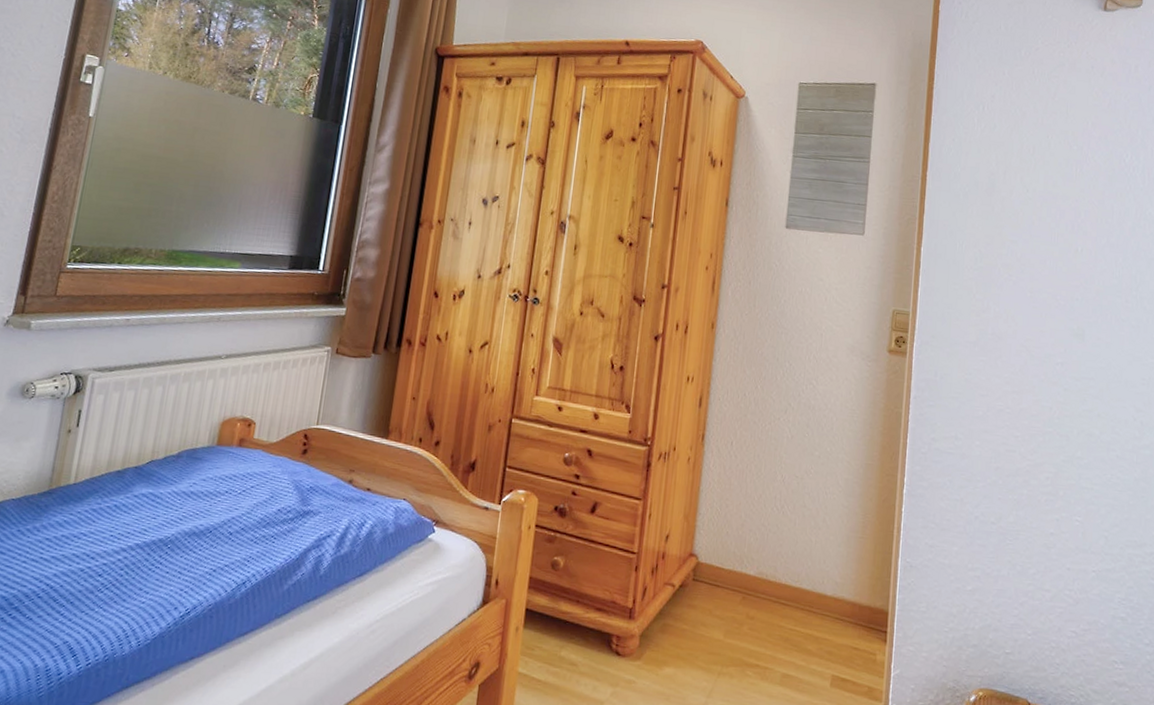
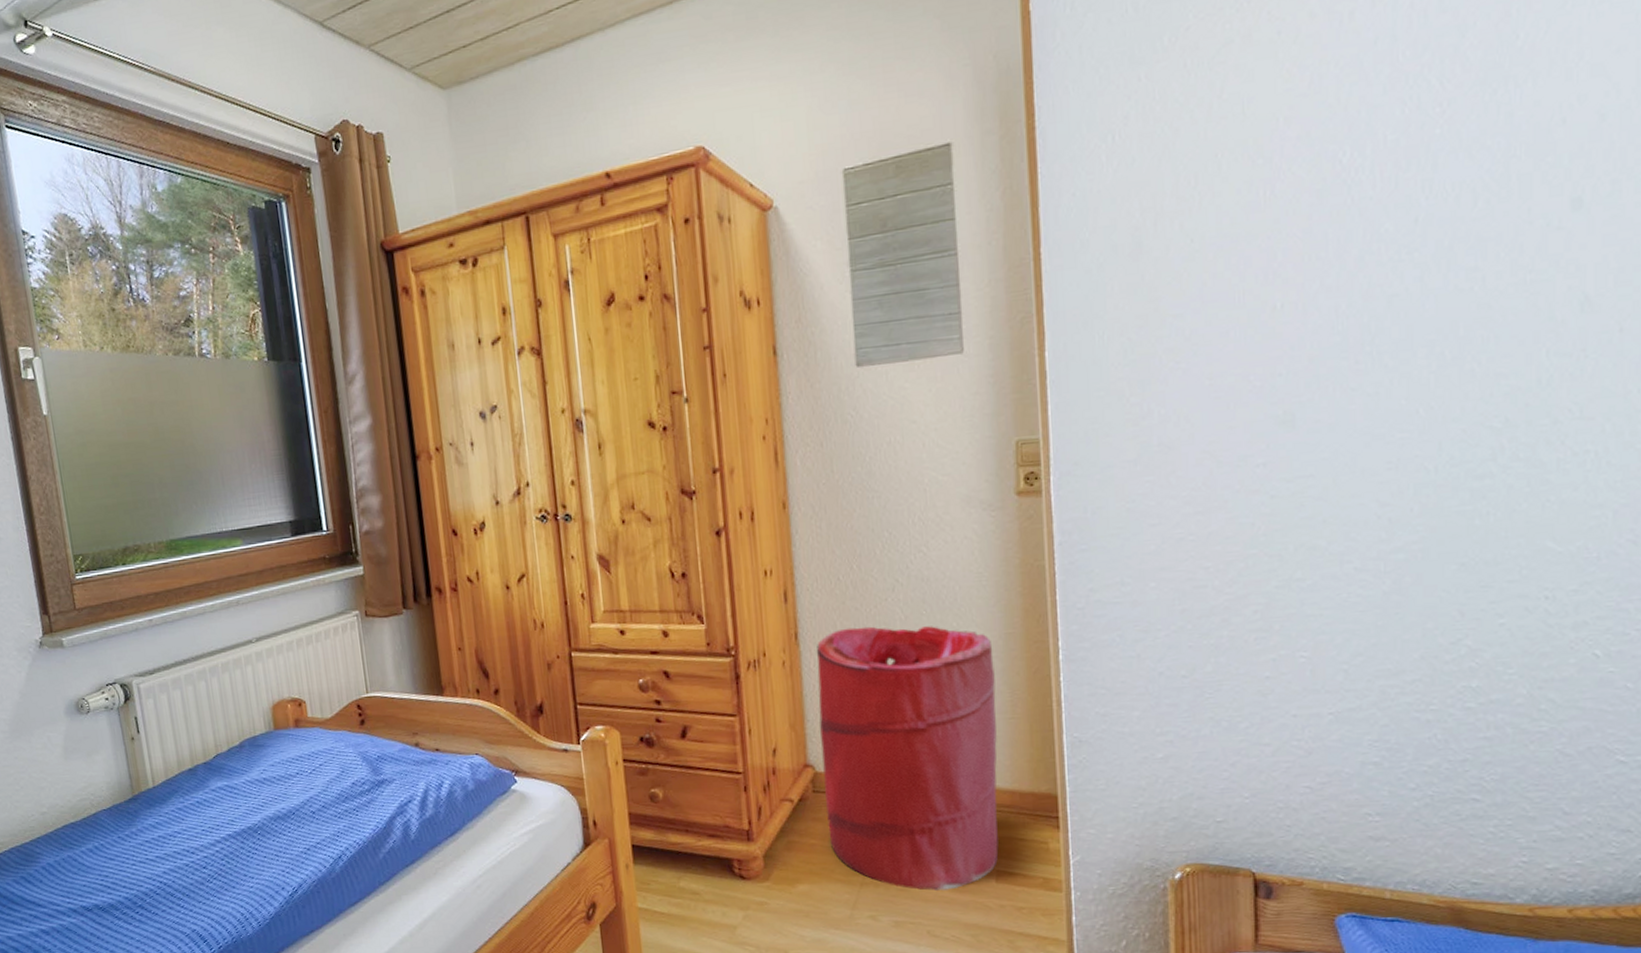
laundry hamper: none [699,437,855,689] -> present [816,626,999,891]

